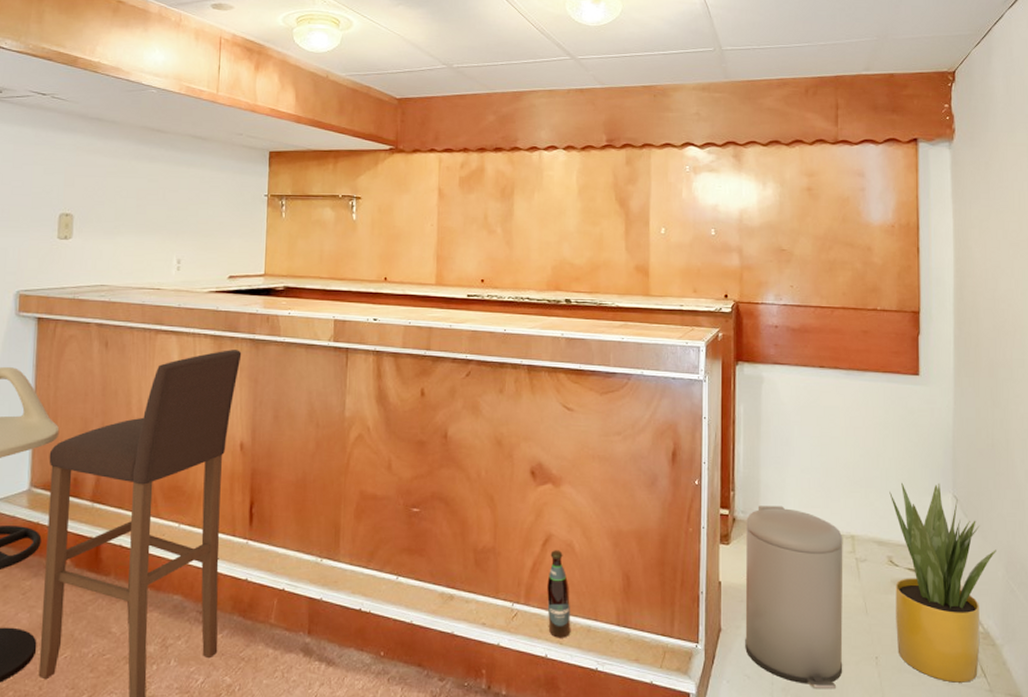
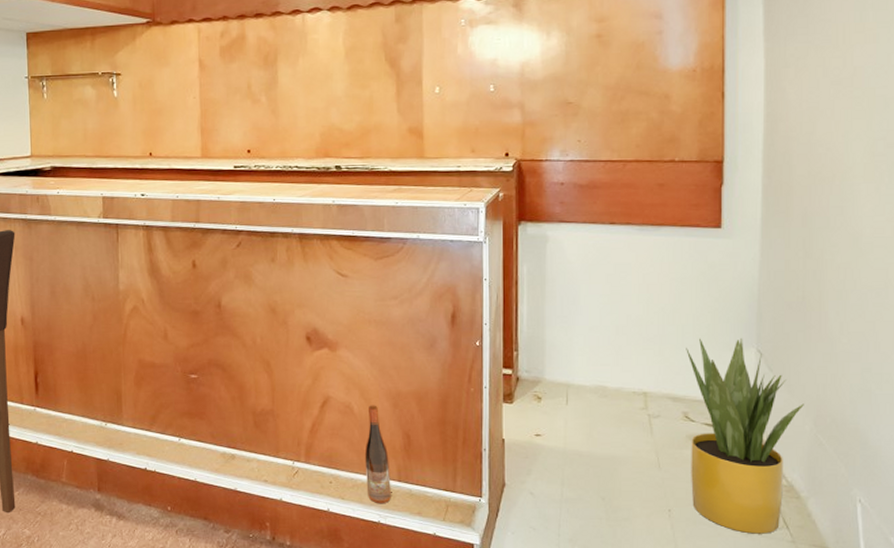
bottle: present [547,550,571,638] -> none [327,411,352,493]
wine bottle: none [584,544,610,650] -> present [364,405,391,504]
pedal bin: present [745,505,843,690] -> none [530,364,635,541]

